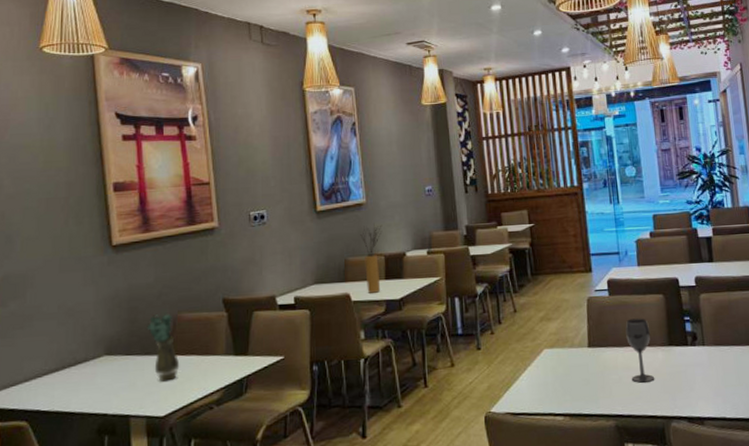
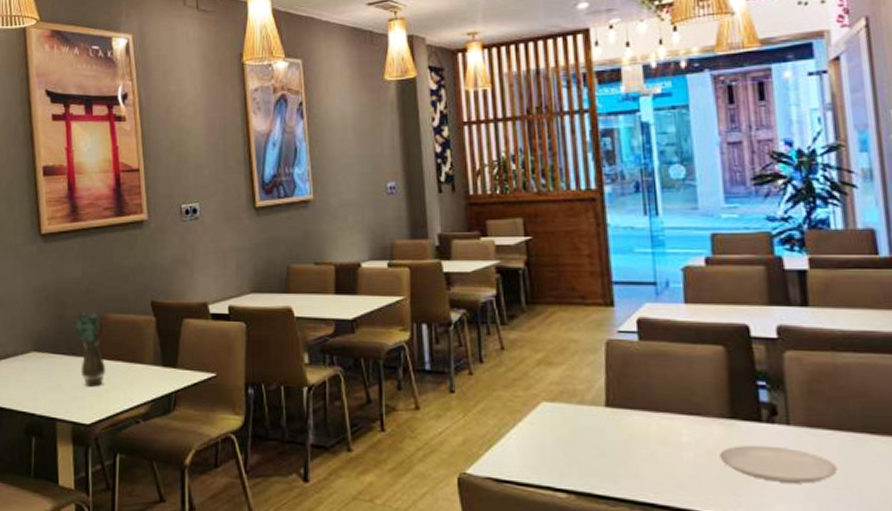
vase: present [360,222,383,293] -> none [306,224,333,309]
wine glass: present [625,318,655,383] -> none [662,375,707,465]
plate: none [663,361,734,387] -> present [720,444,838,484]

